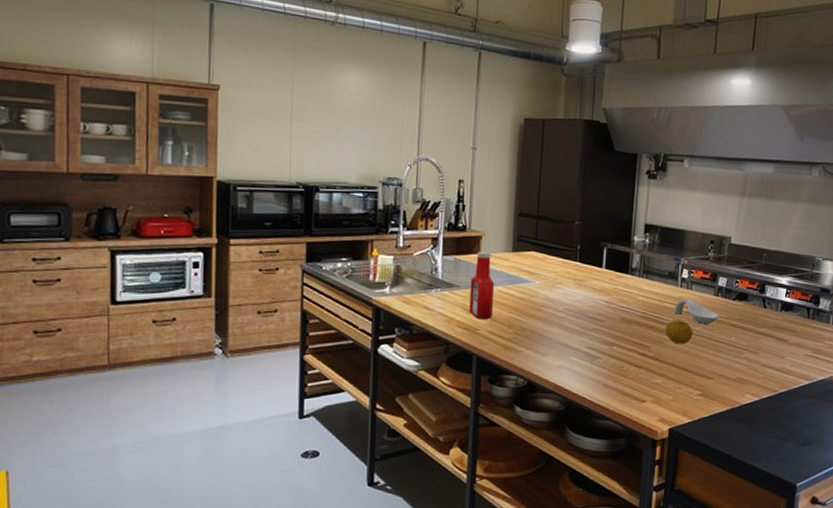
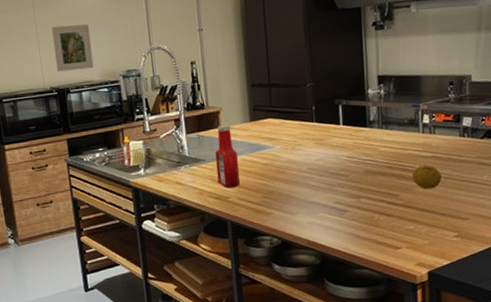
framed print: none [307,116,354,169] -> present [52,24,94,72]
spoon rest: present [673,299,719,324] -> none [418,144,468,167]

